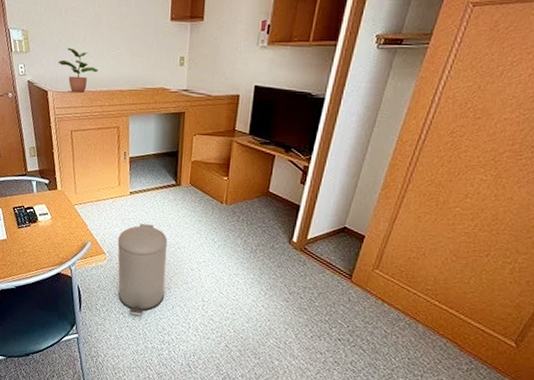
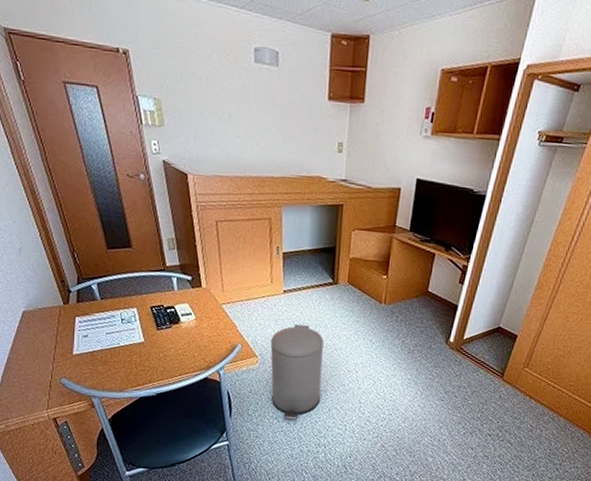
potted plant: present [58,47,98,94] -> none [199,123,247,179]

